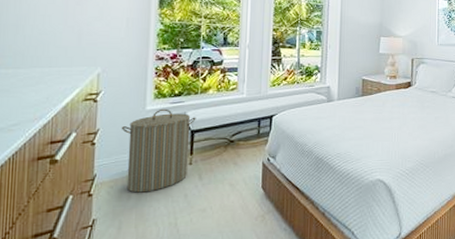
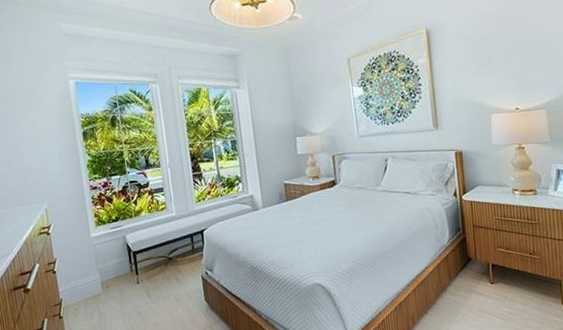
laundry hamper: present [121,108,196,193] -> none [73,234,137,313]

